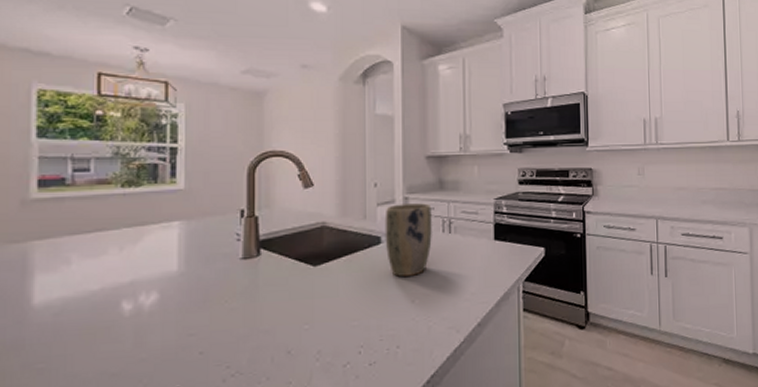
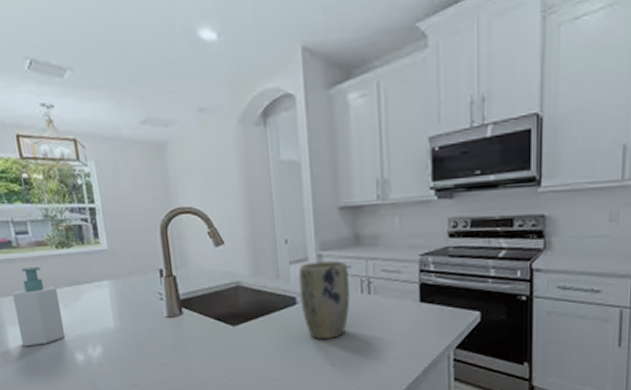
soap bottle: none [51,205,114,297] -> present [11,266,66,347]

